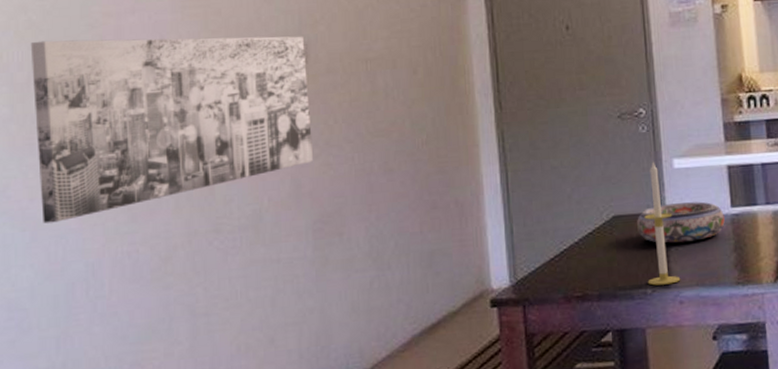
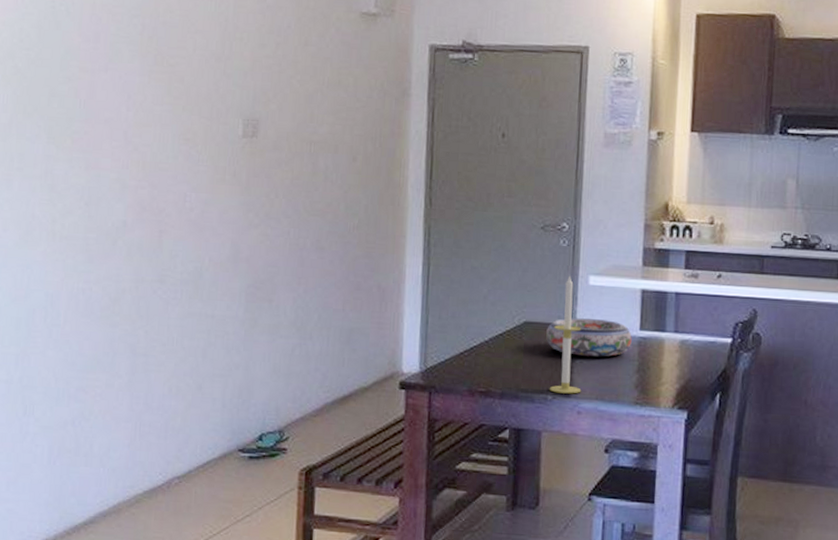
wall art: present [30,36,314,224] -> none [12,86,256,253]

